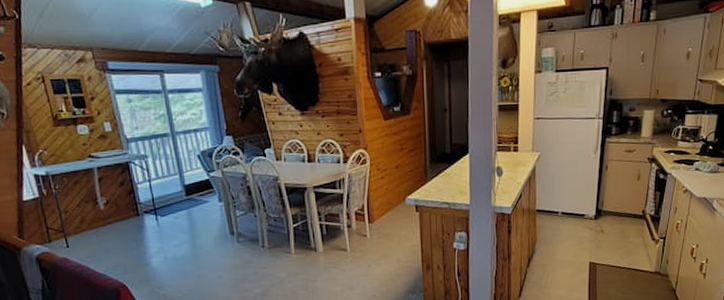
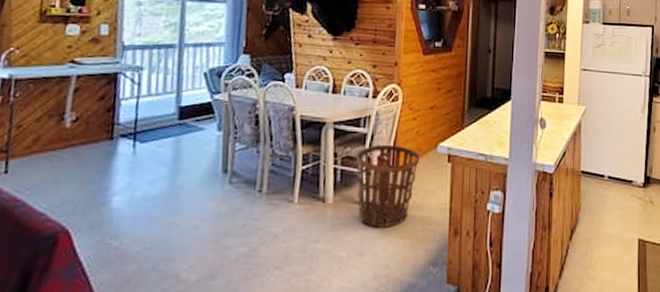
basket: none [336,201,391,268] -> present [355,144,420,228]

